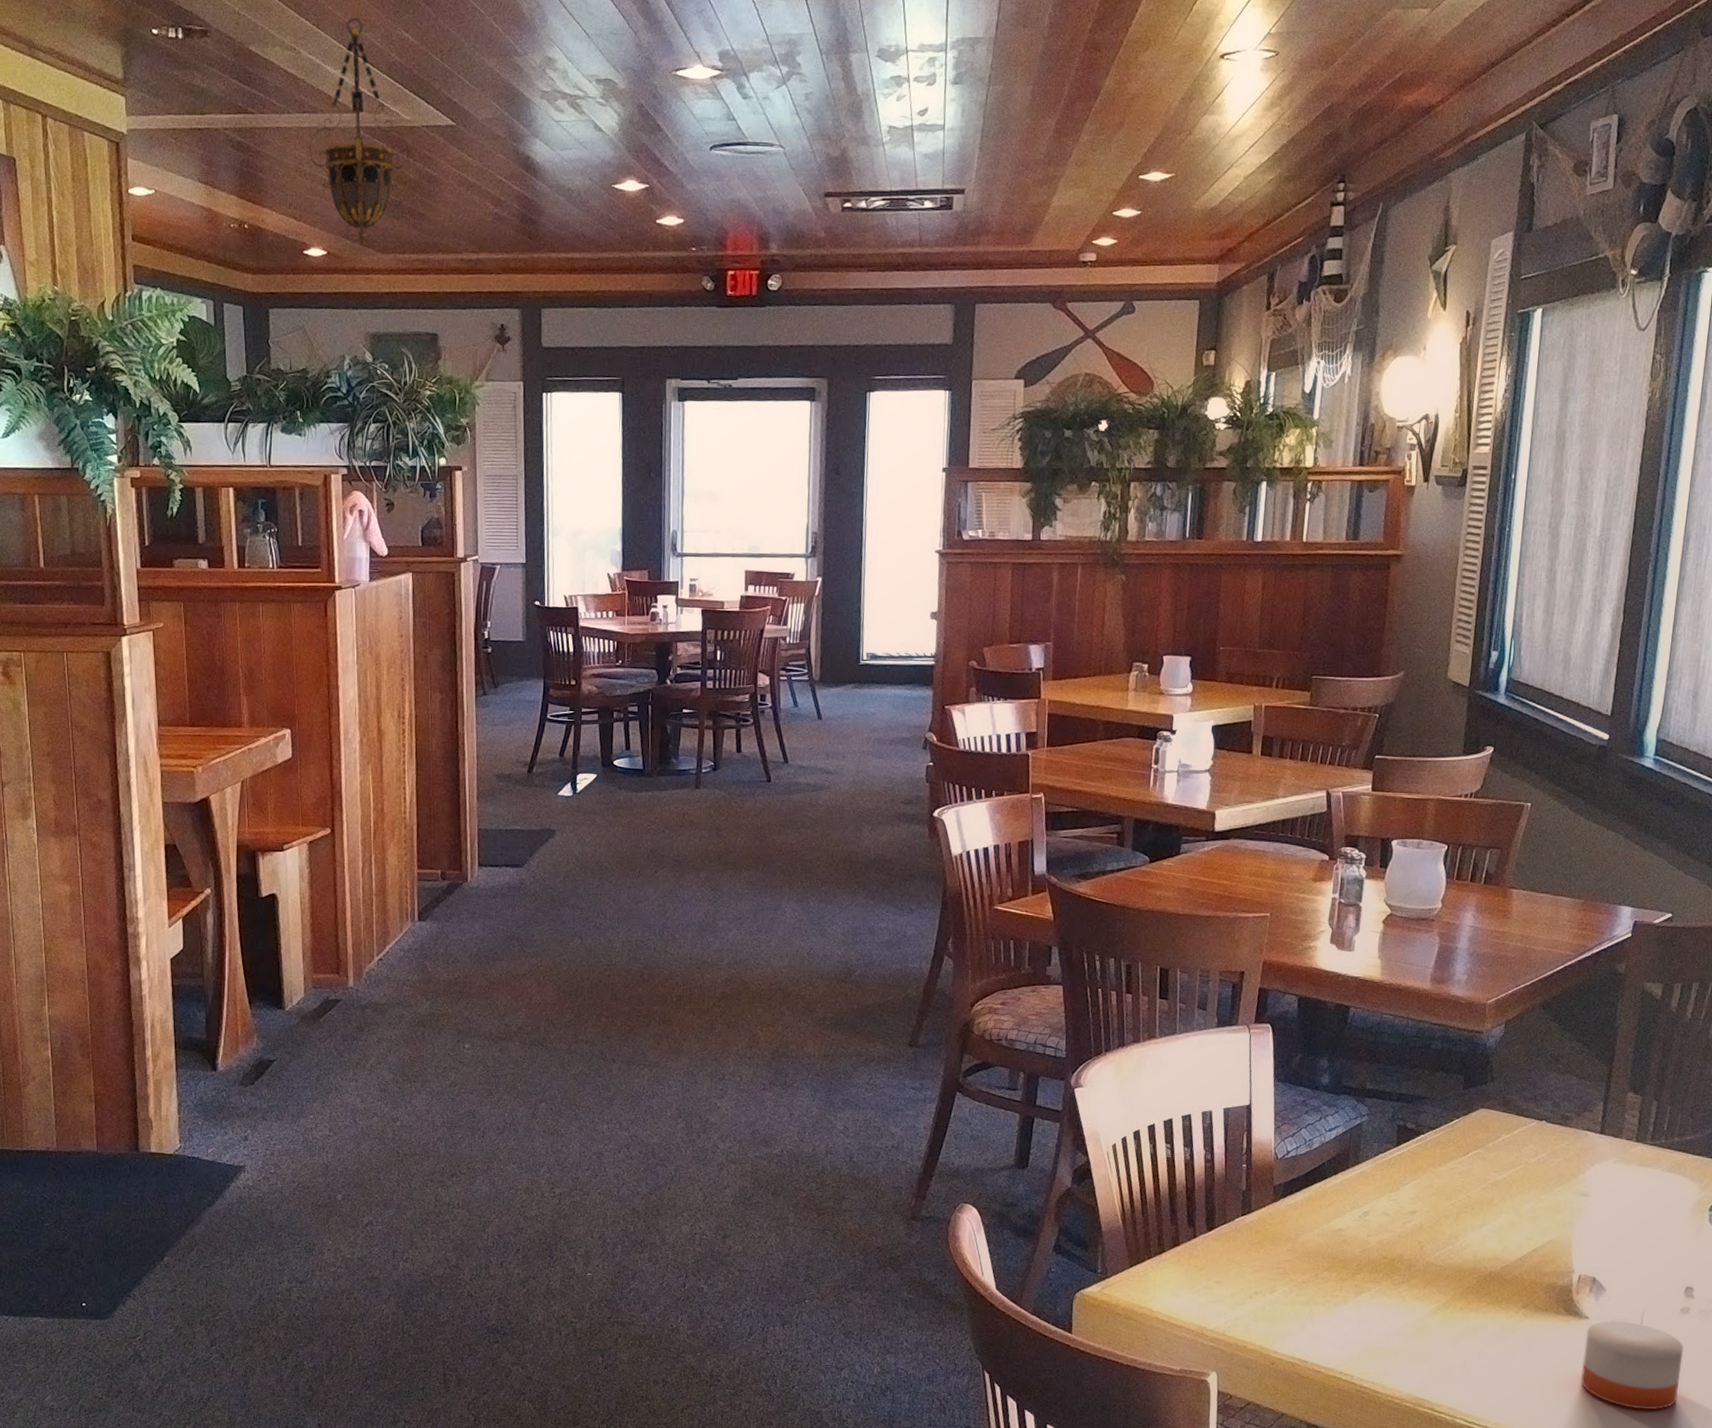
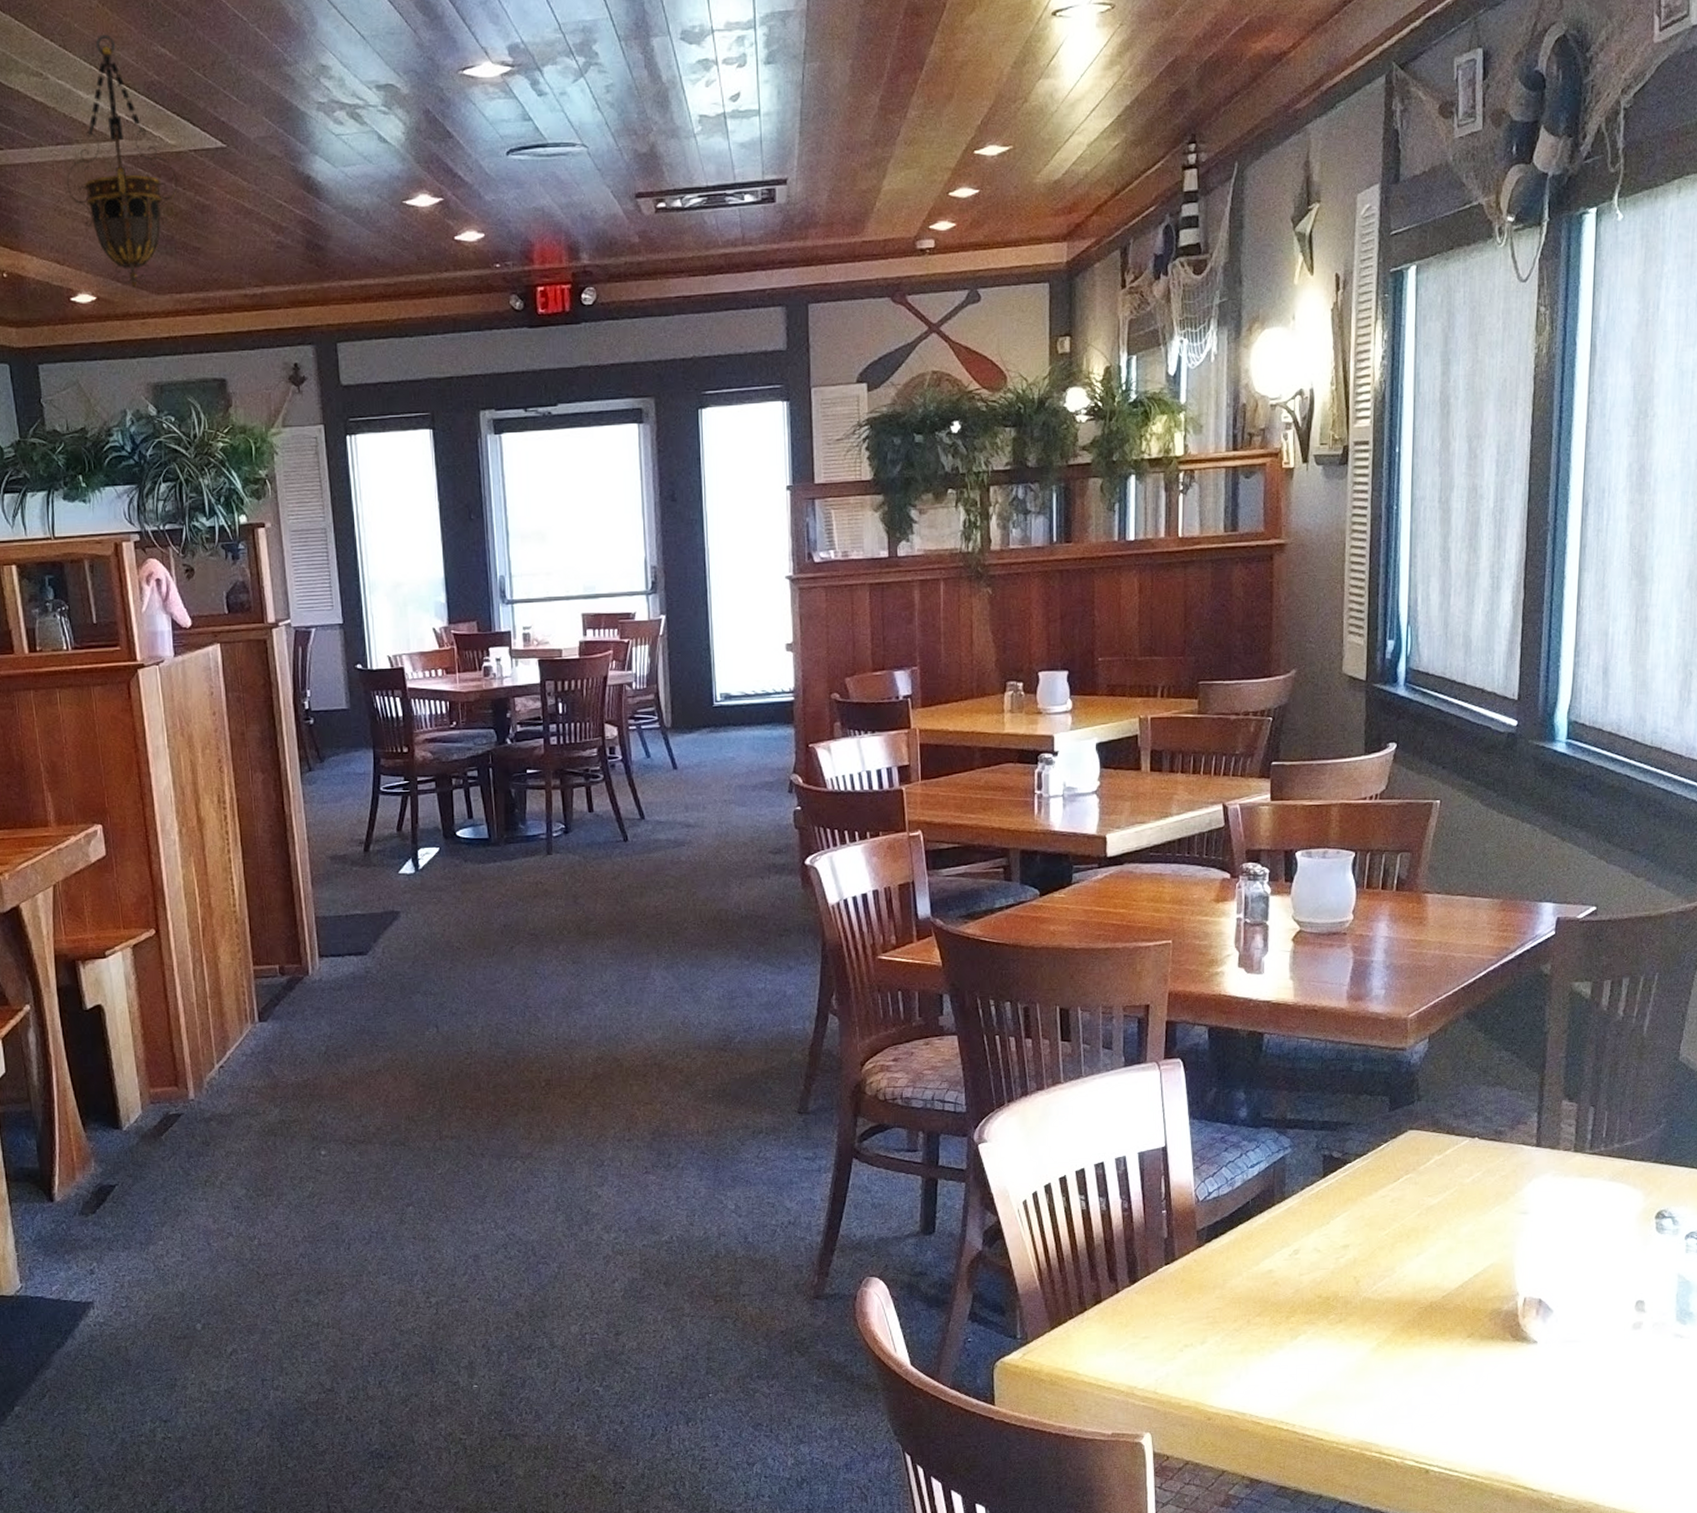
candle: present [1580,1310,1684,1410] -> none [1532,1329,1639,1434]

